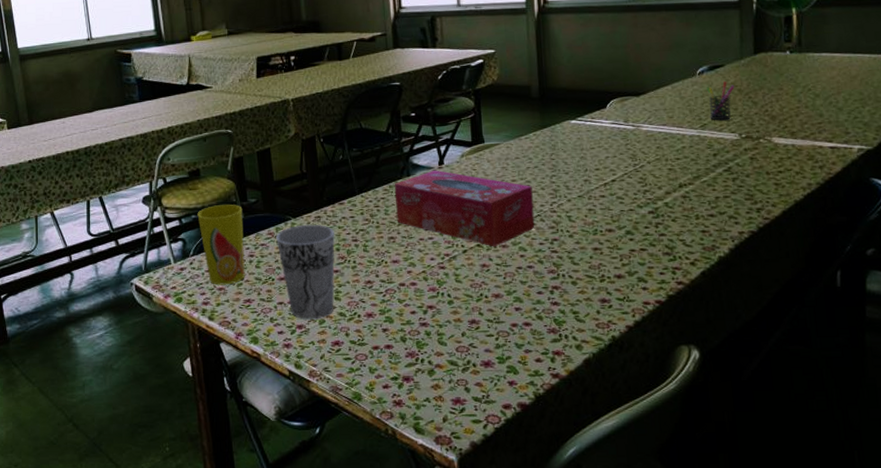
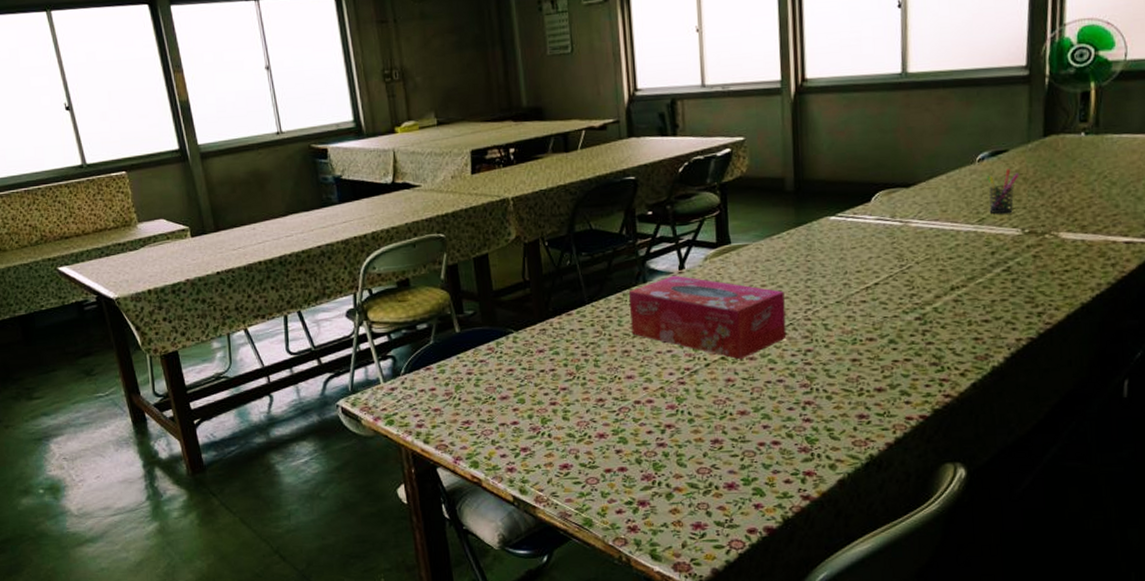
cup: present [197,204,245,285] -> none [408,317,463,406]
cup: present [276,224,335,320] -> none [496,337,563,442]

